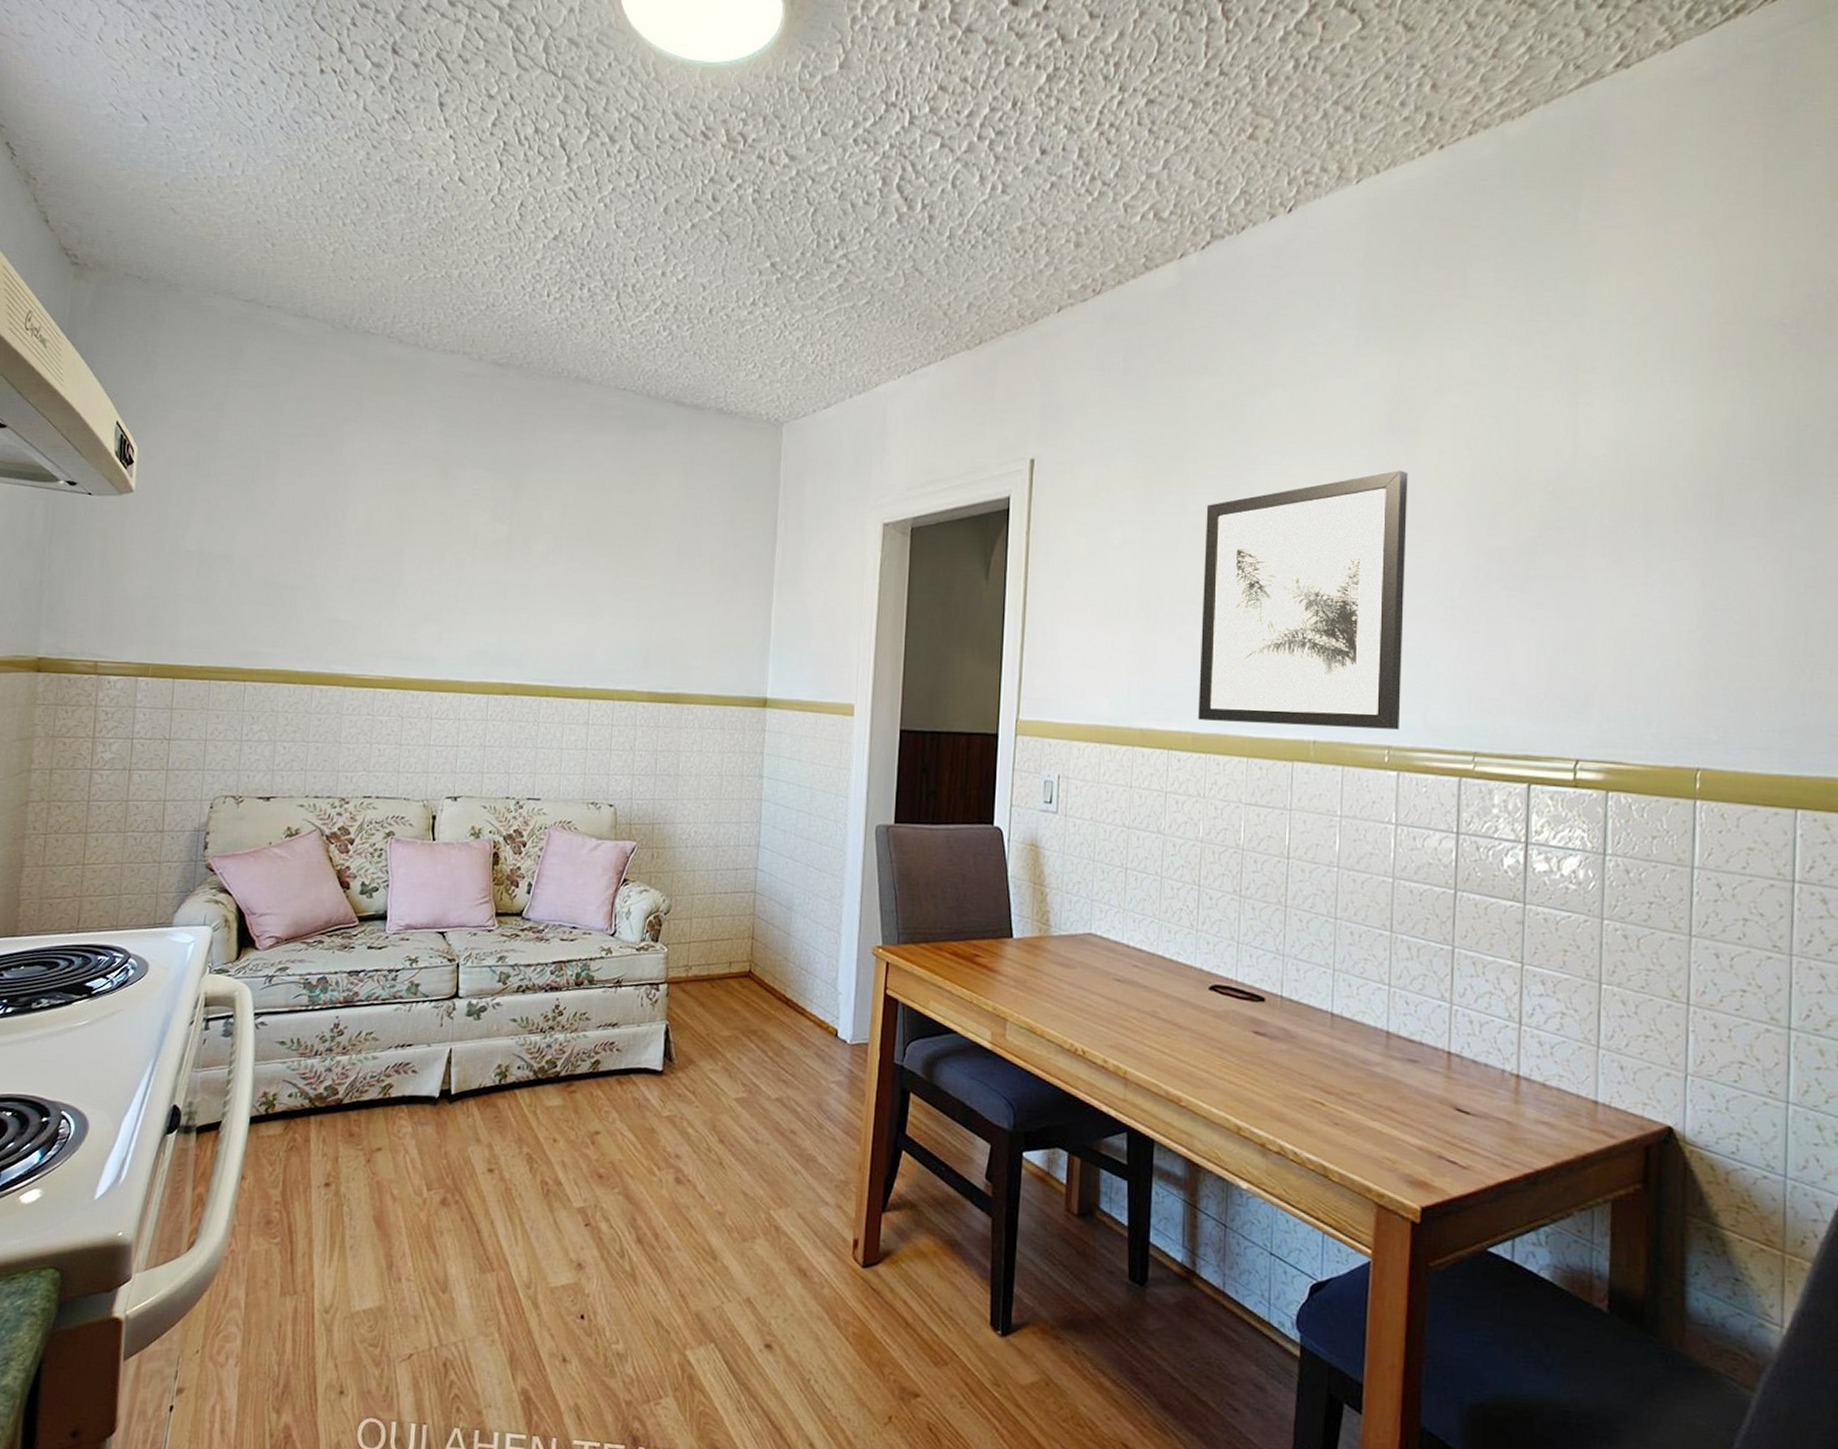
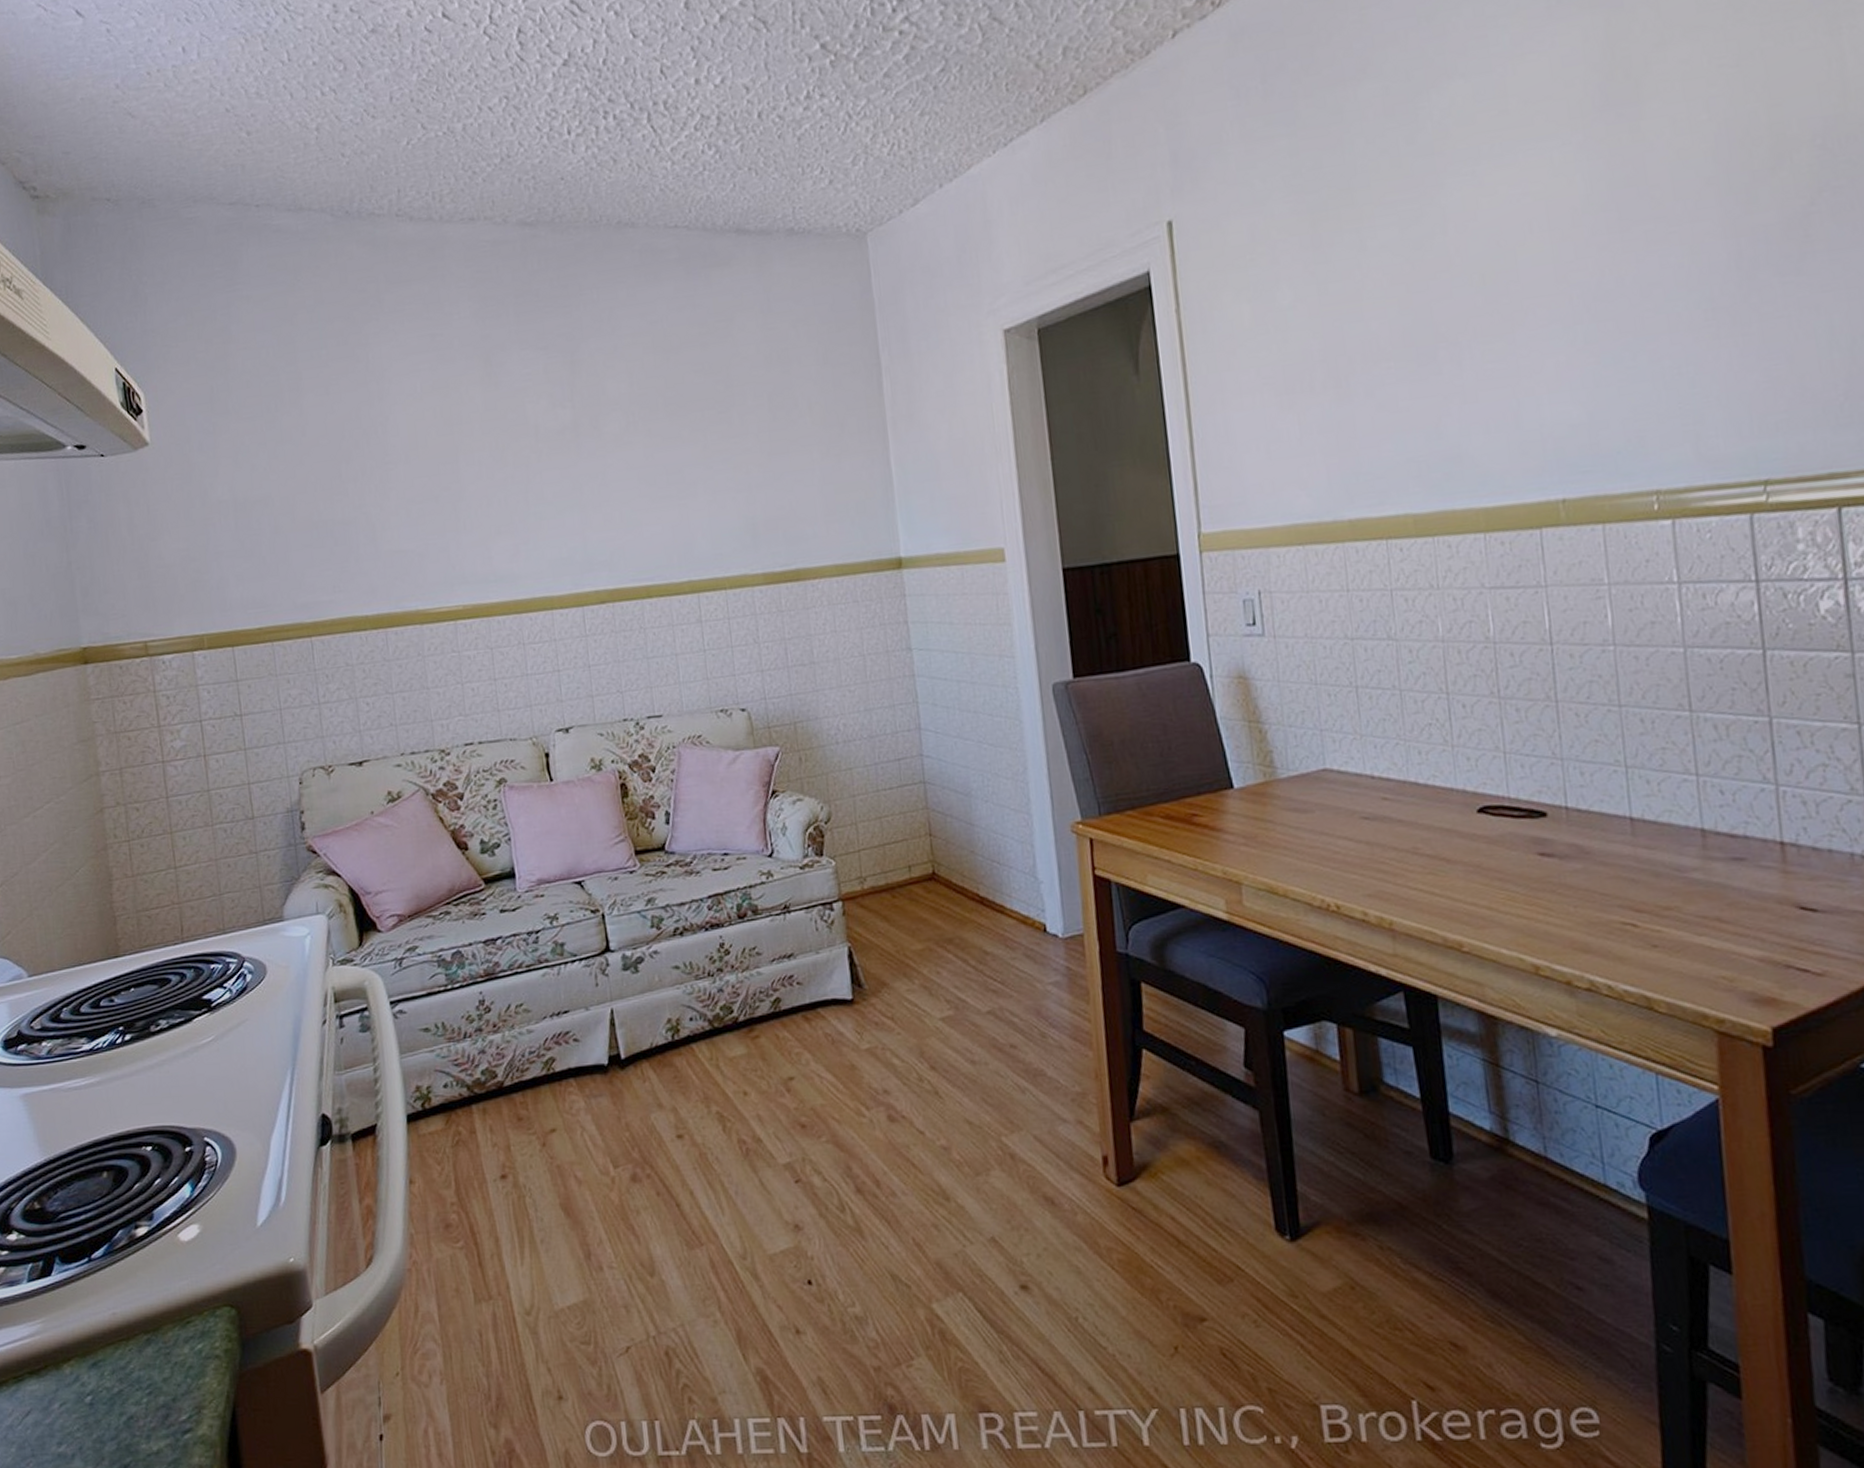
wall art: present [1198,470,1408,730] -> none [1390,152,1667,498]

